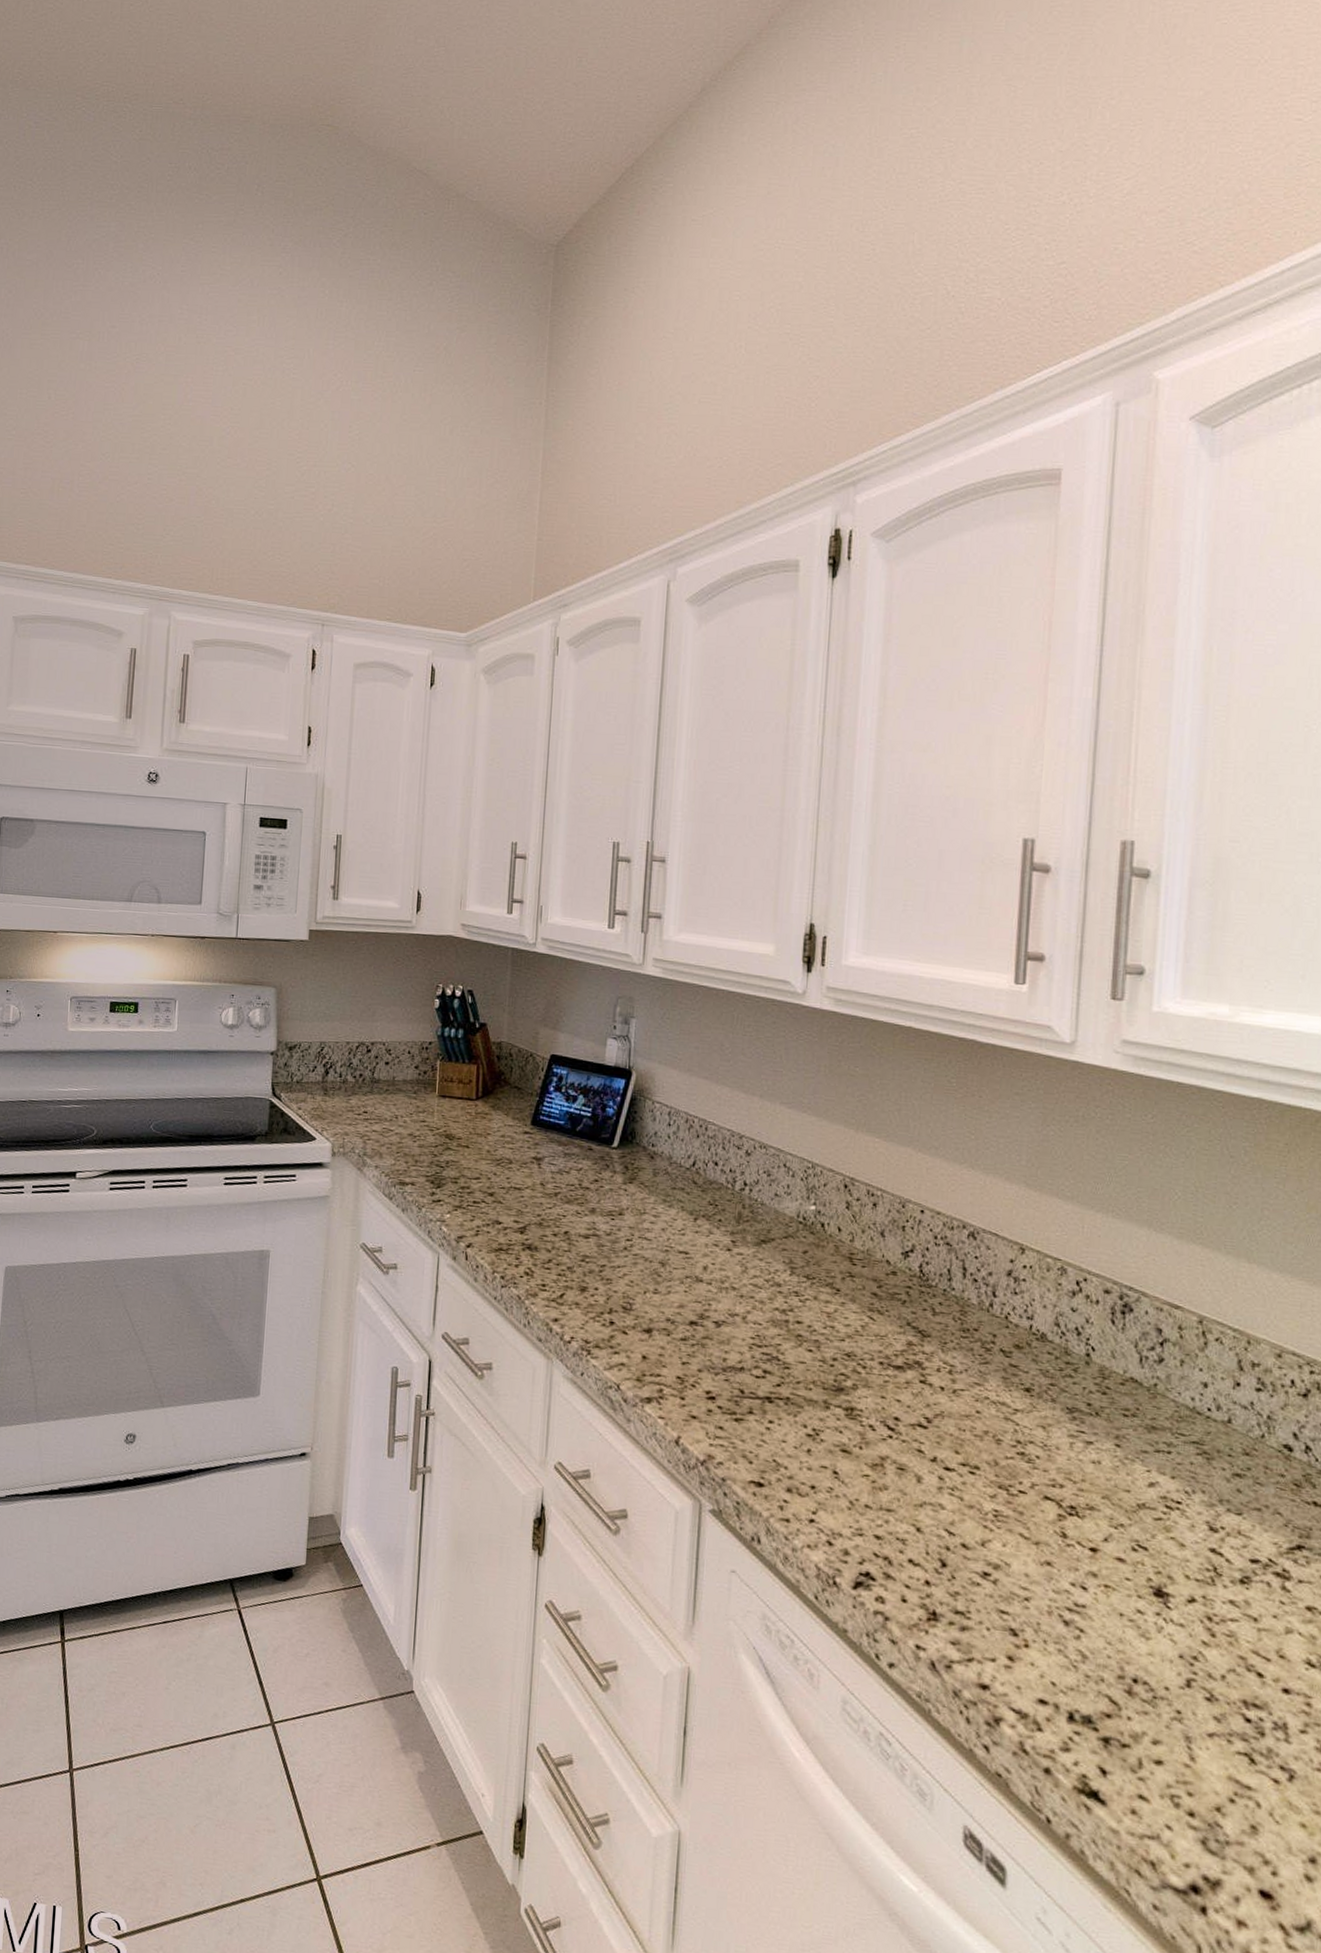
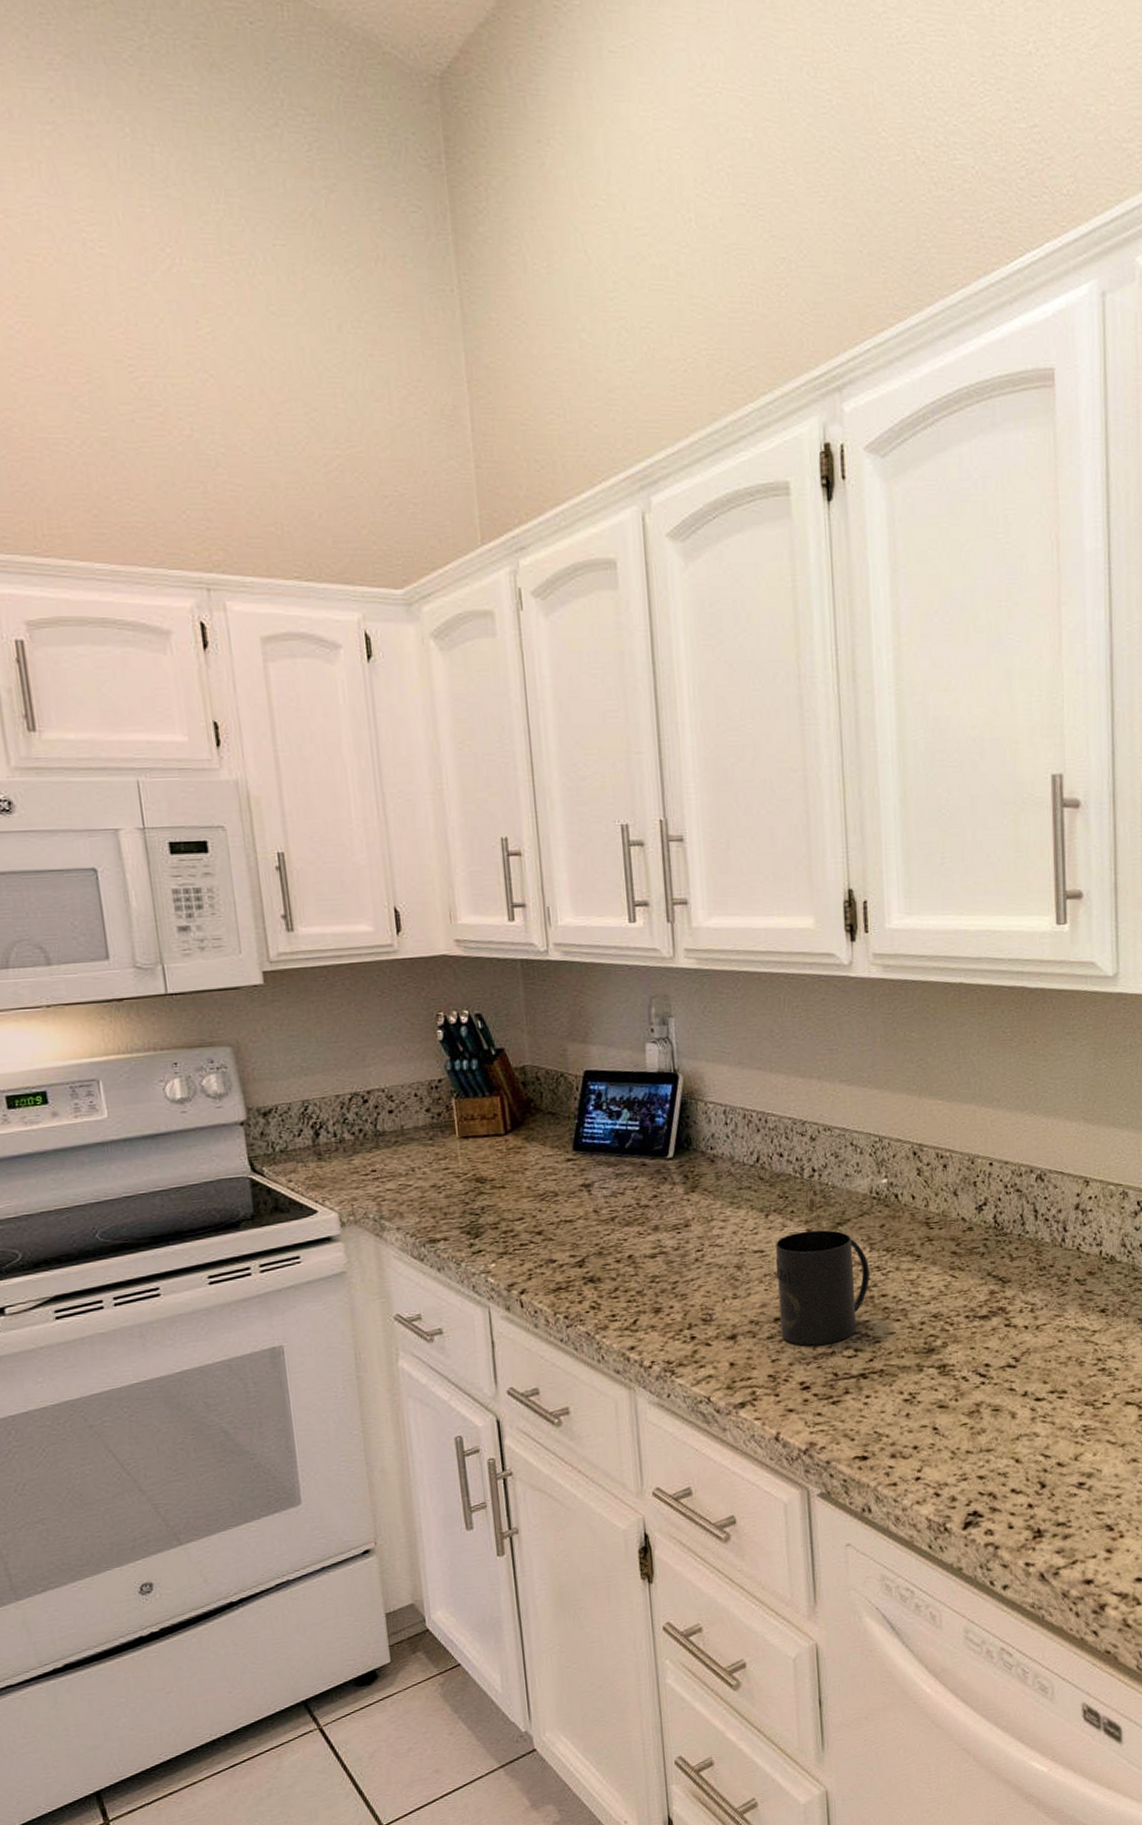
mug: none [694,1241,788,1359] -> present [775,1230,870,1346]

